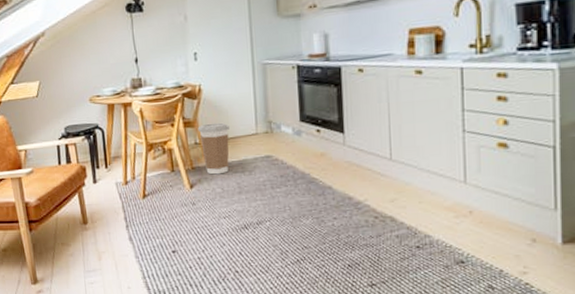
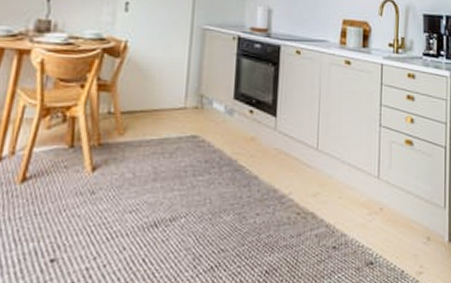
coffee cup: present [197,122,229,175] -> none [114,89,154,155]

